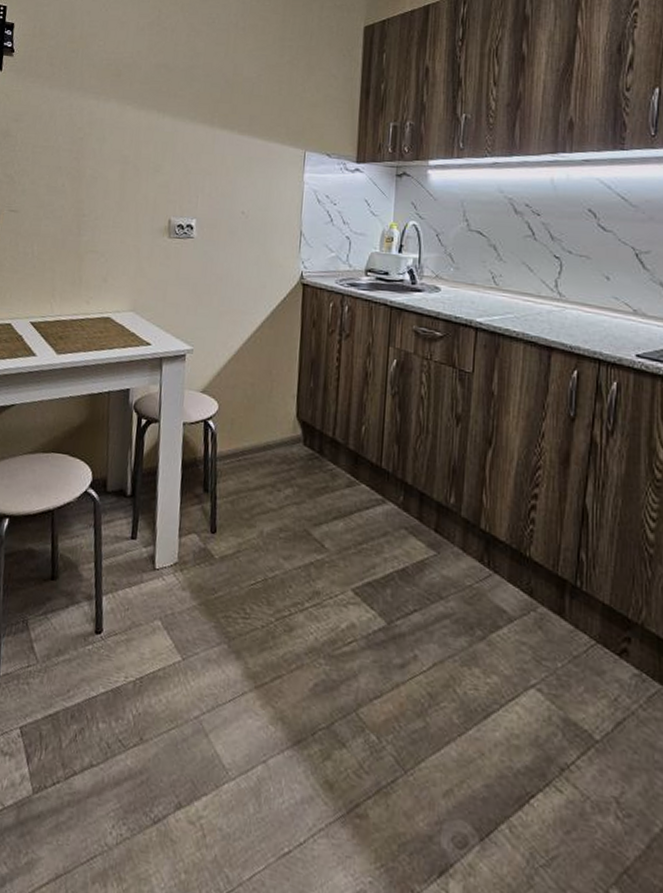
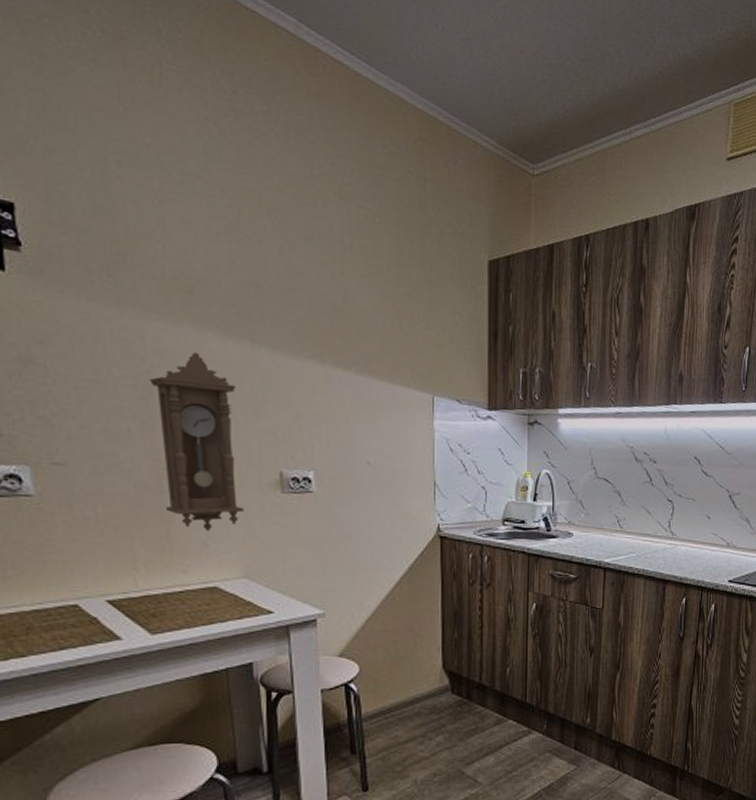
pendulum clock: none [81,121,143,269] -> present [150,351,244,532]

